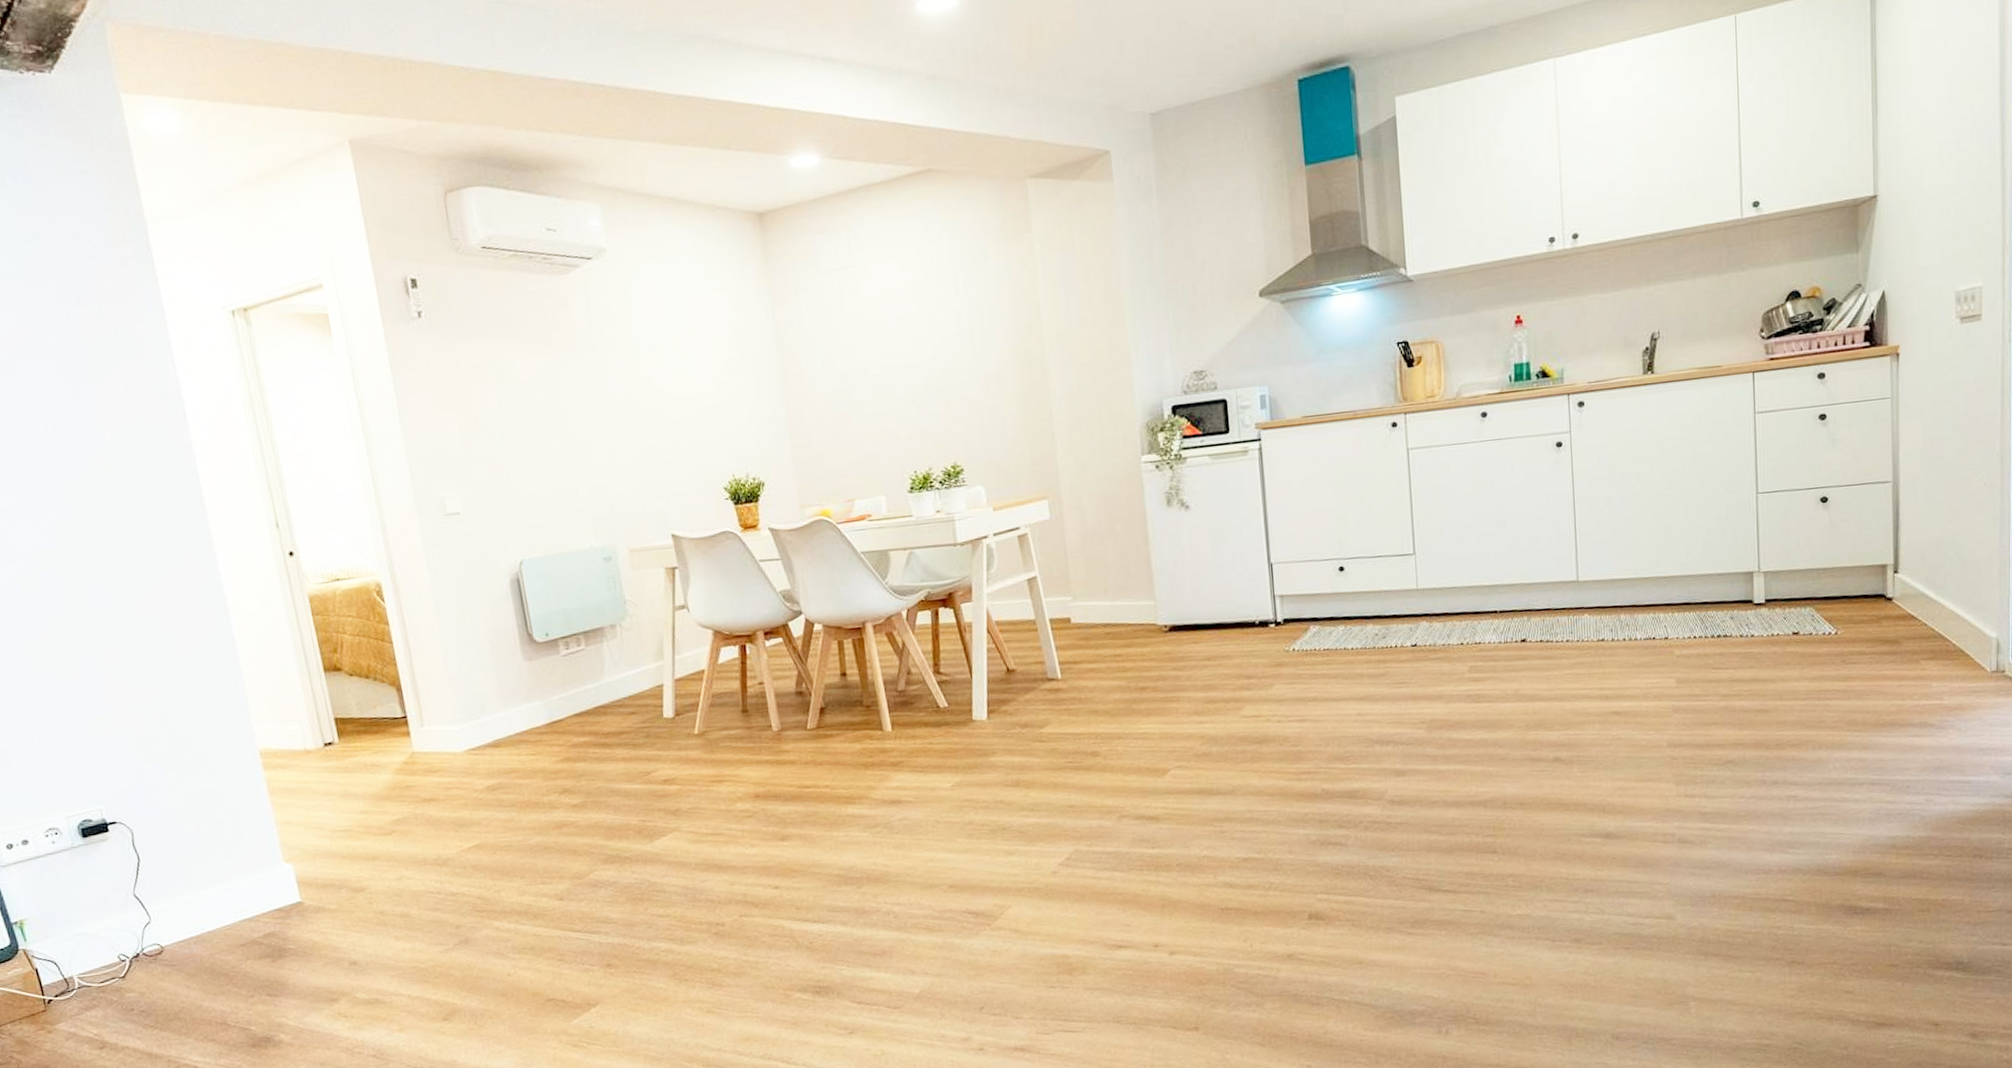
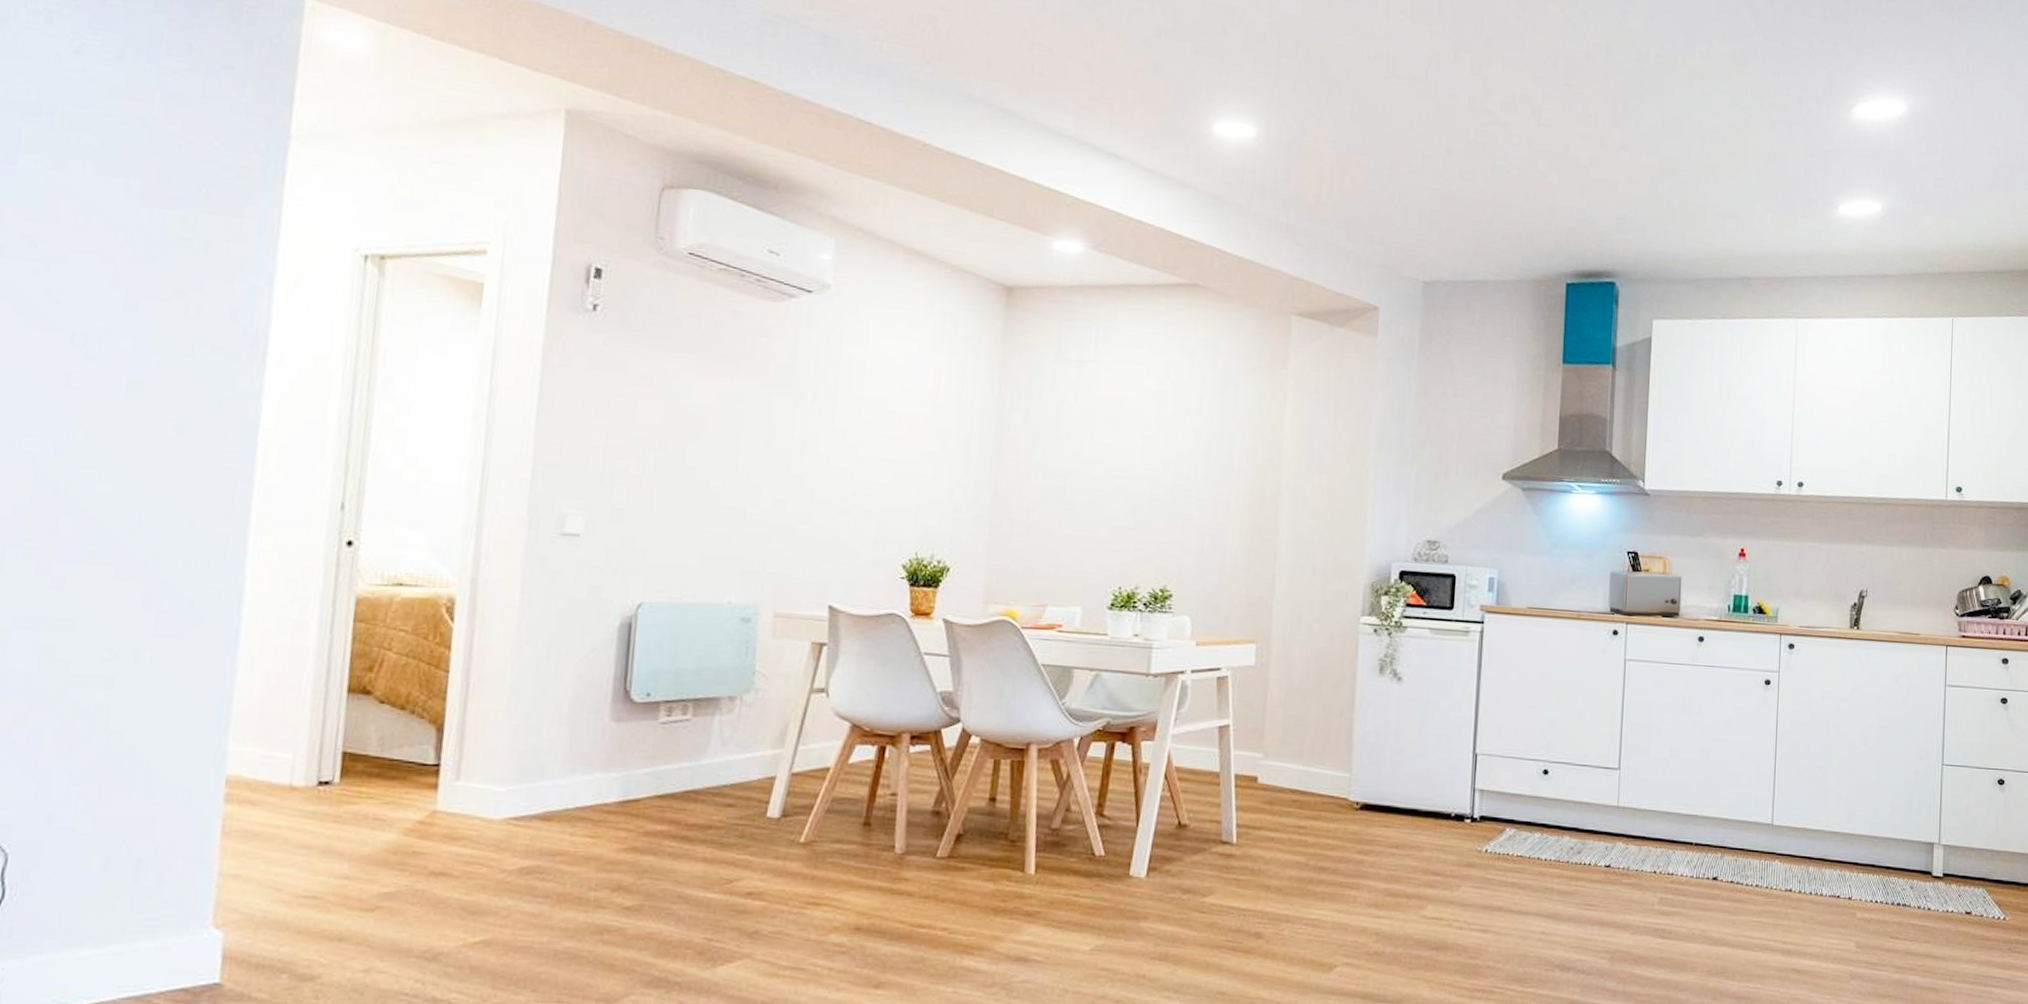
toaster: none [1380,354,1460,408] -> present [1608,570,1682,618]

